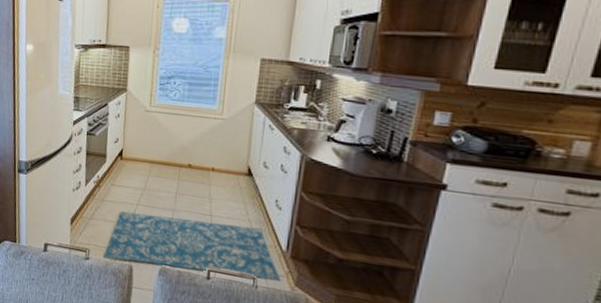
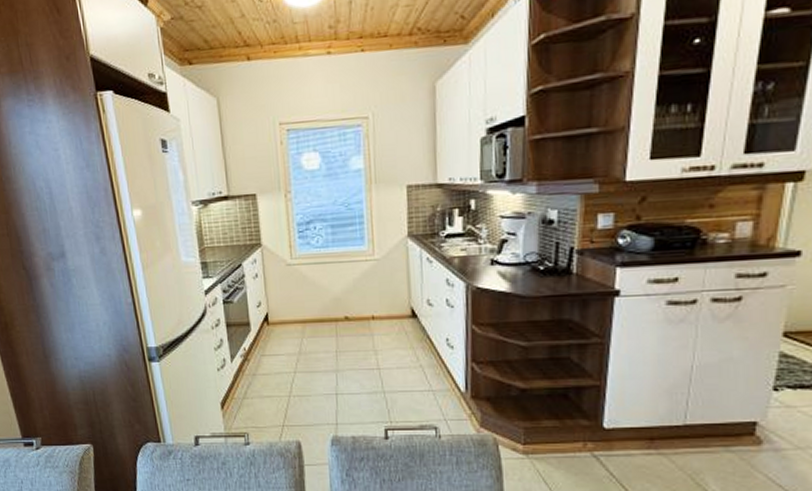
rug: present [102,211,281,281] -> none [264,373,464,438]

